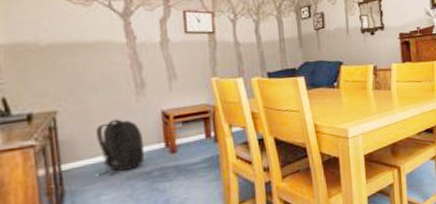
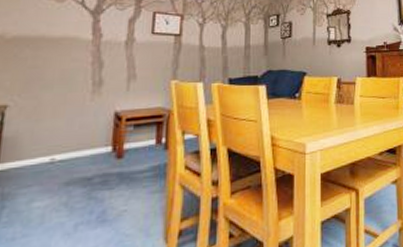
backpack: present [96,119,145,176] -> none [36,118,91,180]

